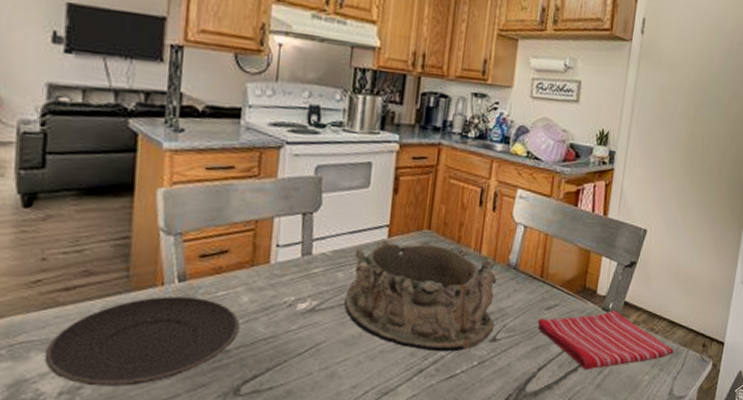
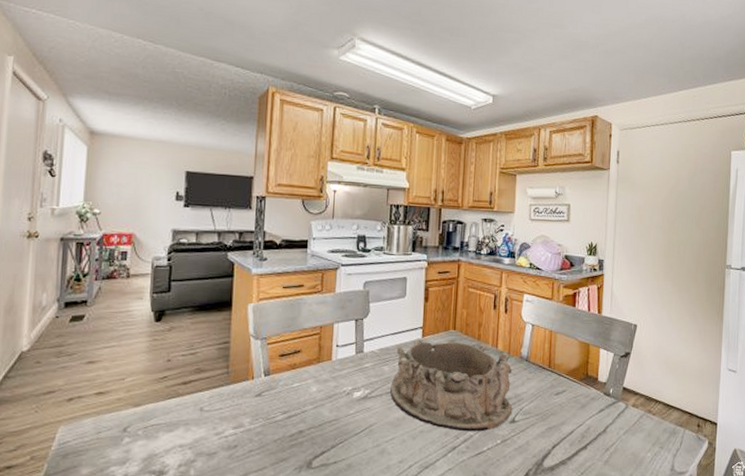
plate: present [44,296,240,386] -> none [168,387,311,460]
dish towel: present [537,311,674,370] -> none [549,395,671,448]

